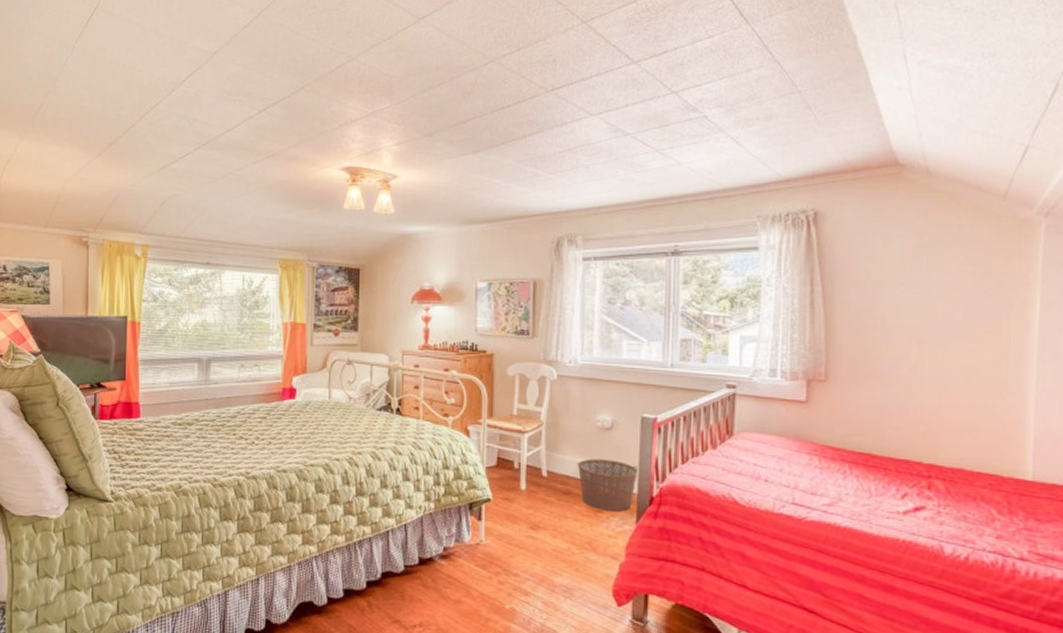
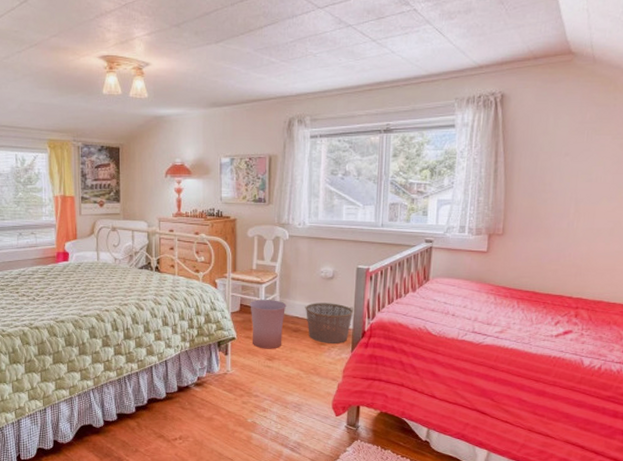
waste bin: none [509,452,555,516] -> present [250,300,287,349]

